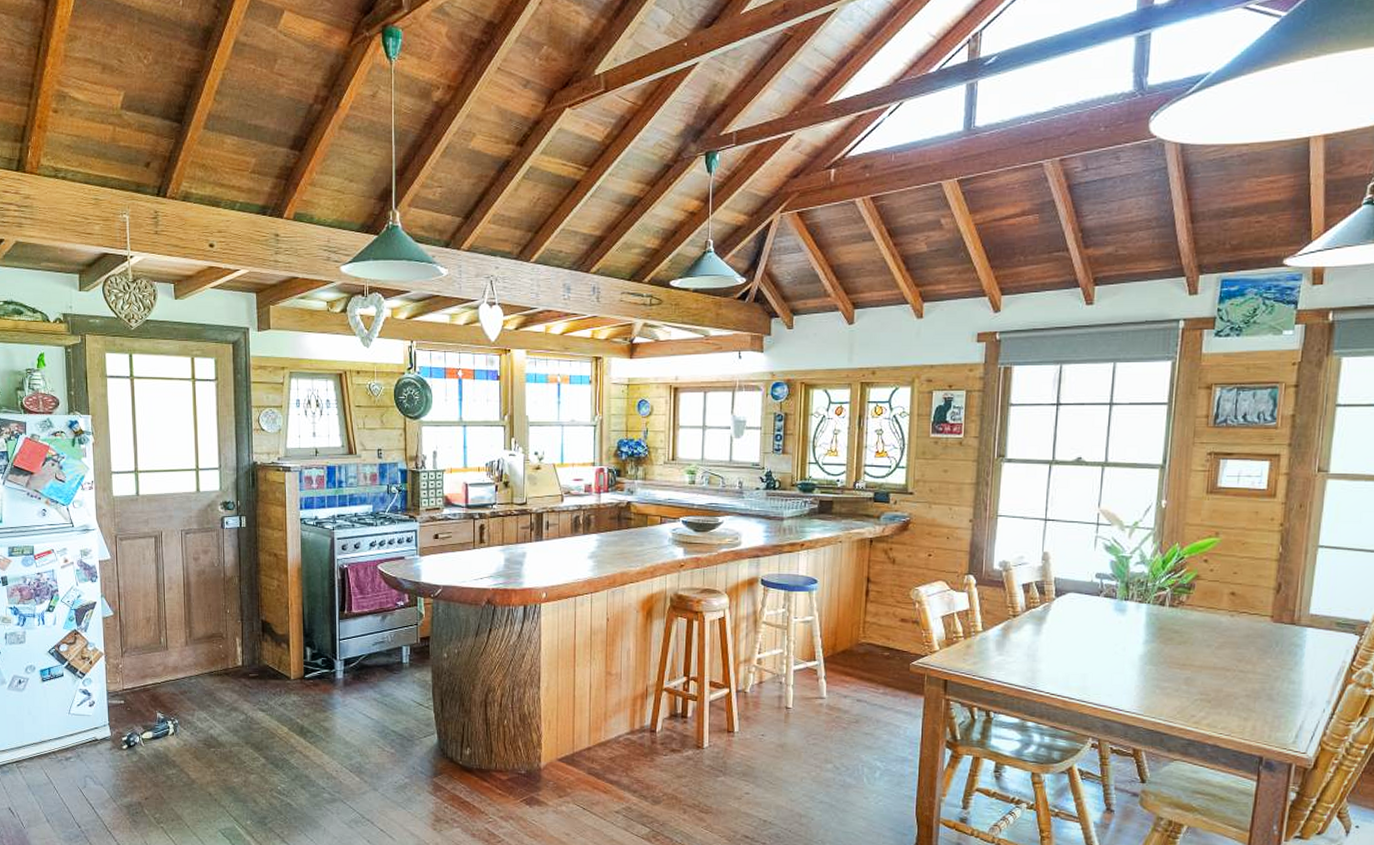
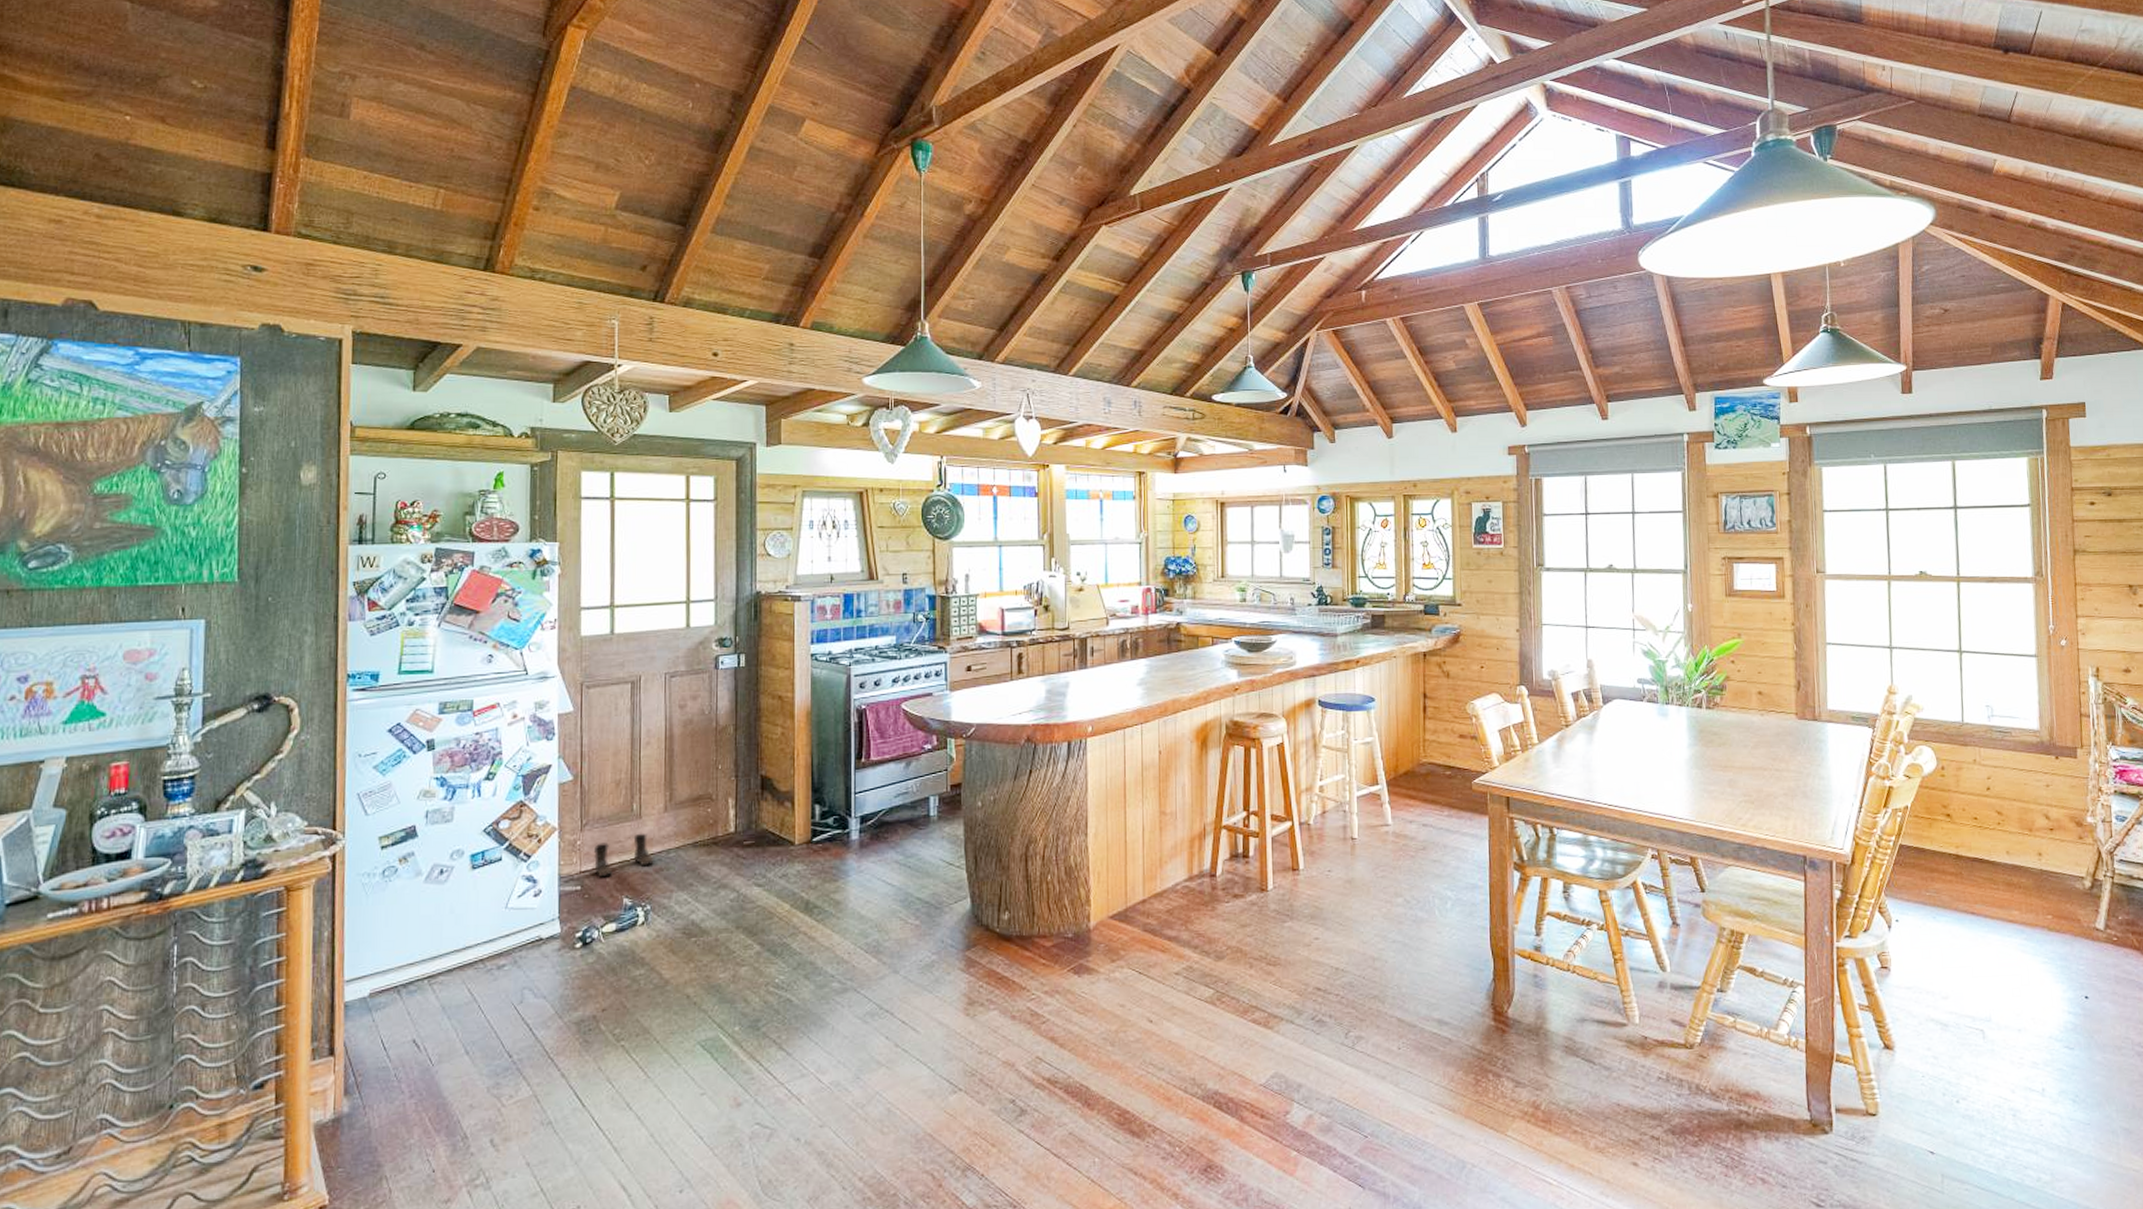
boots: none [133,661,179,695] -> present [594,833,654,877]

